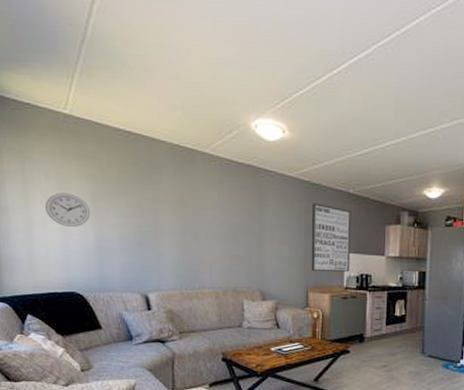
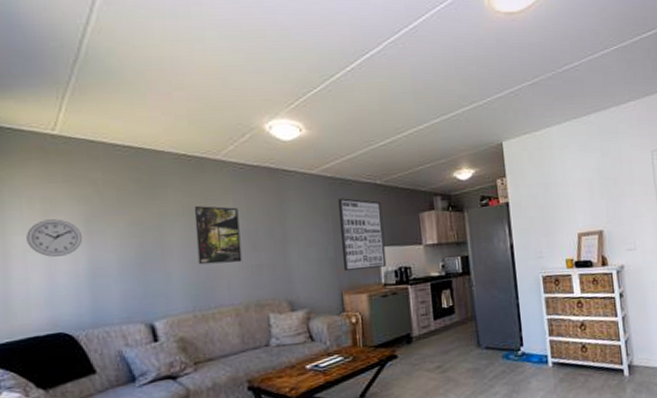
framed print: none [184,196,223,251] -> present [194,206,242,265]

